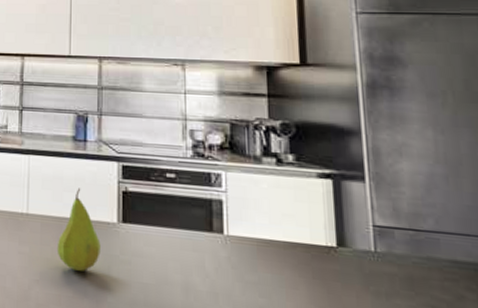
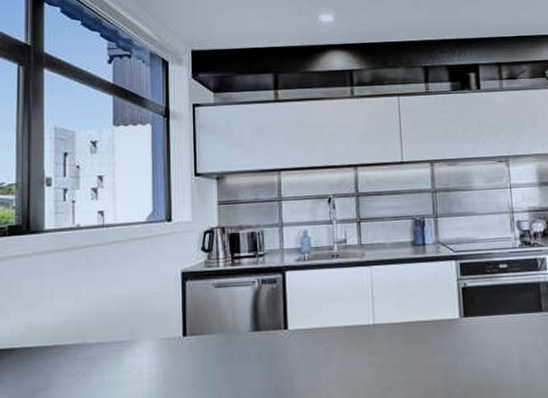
fruit: present [56,188,101,271] -> none [405,291,446,370]

